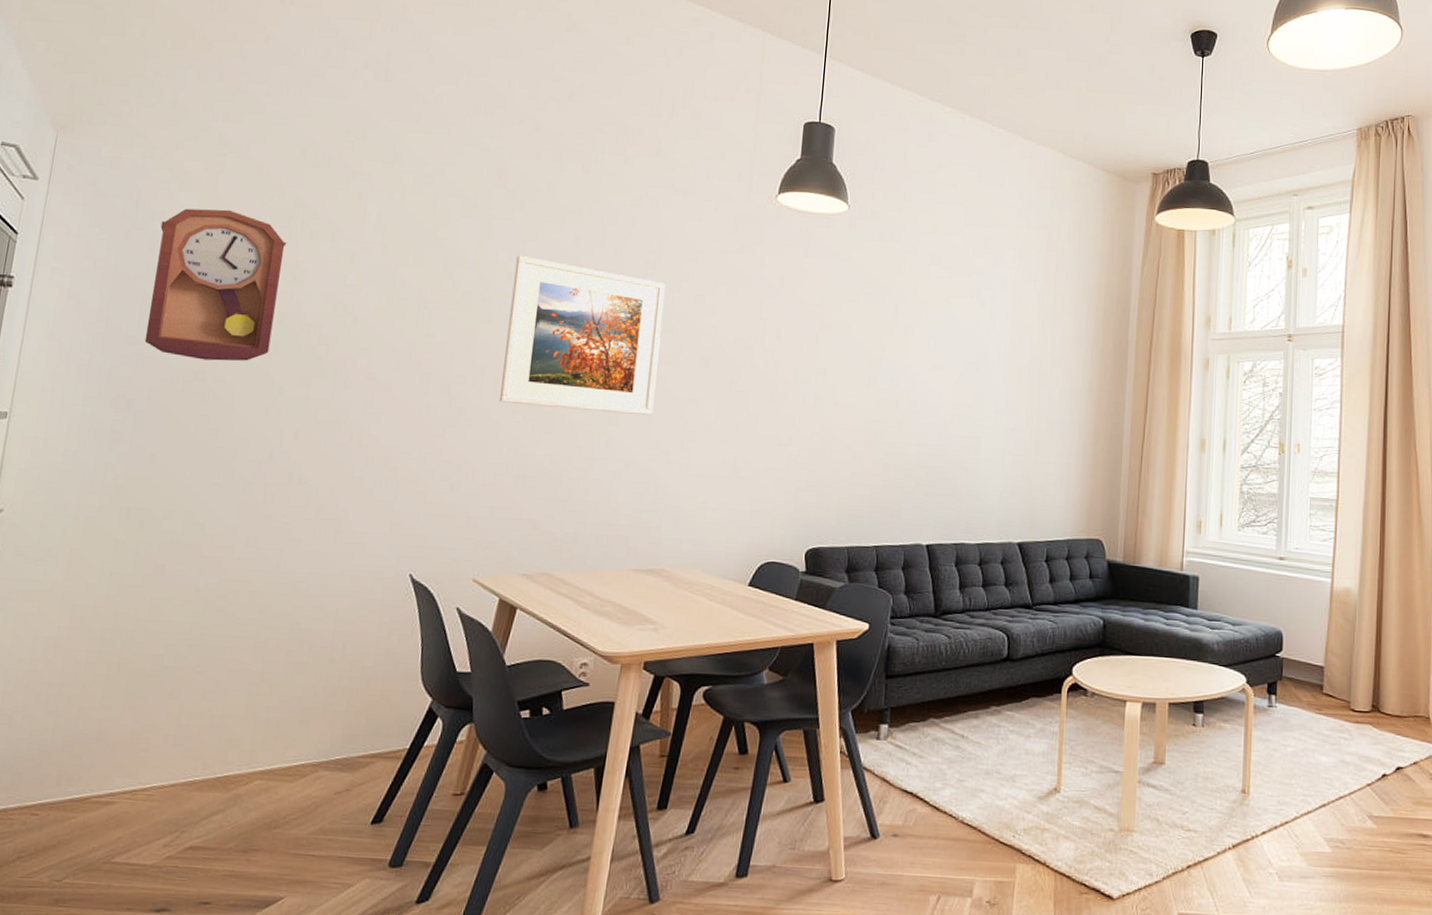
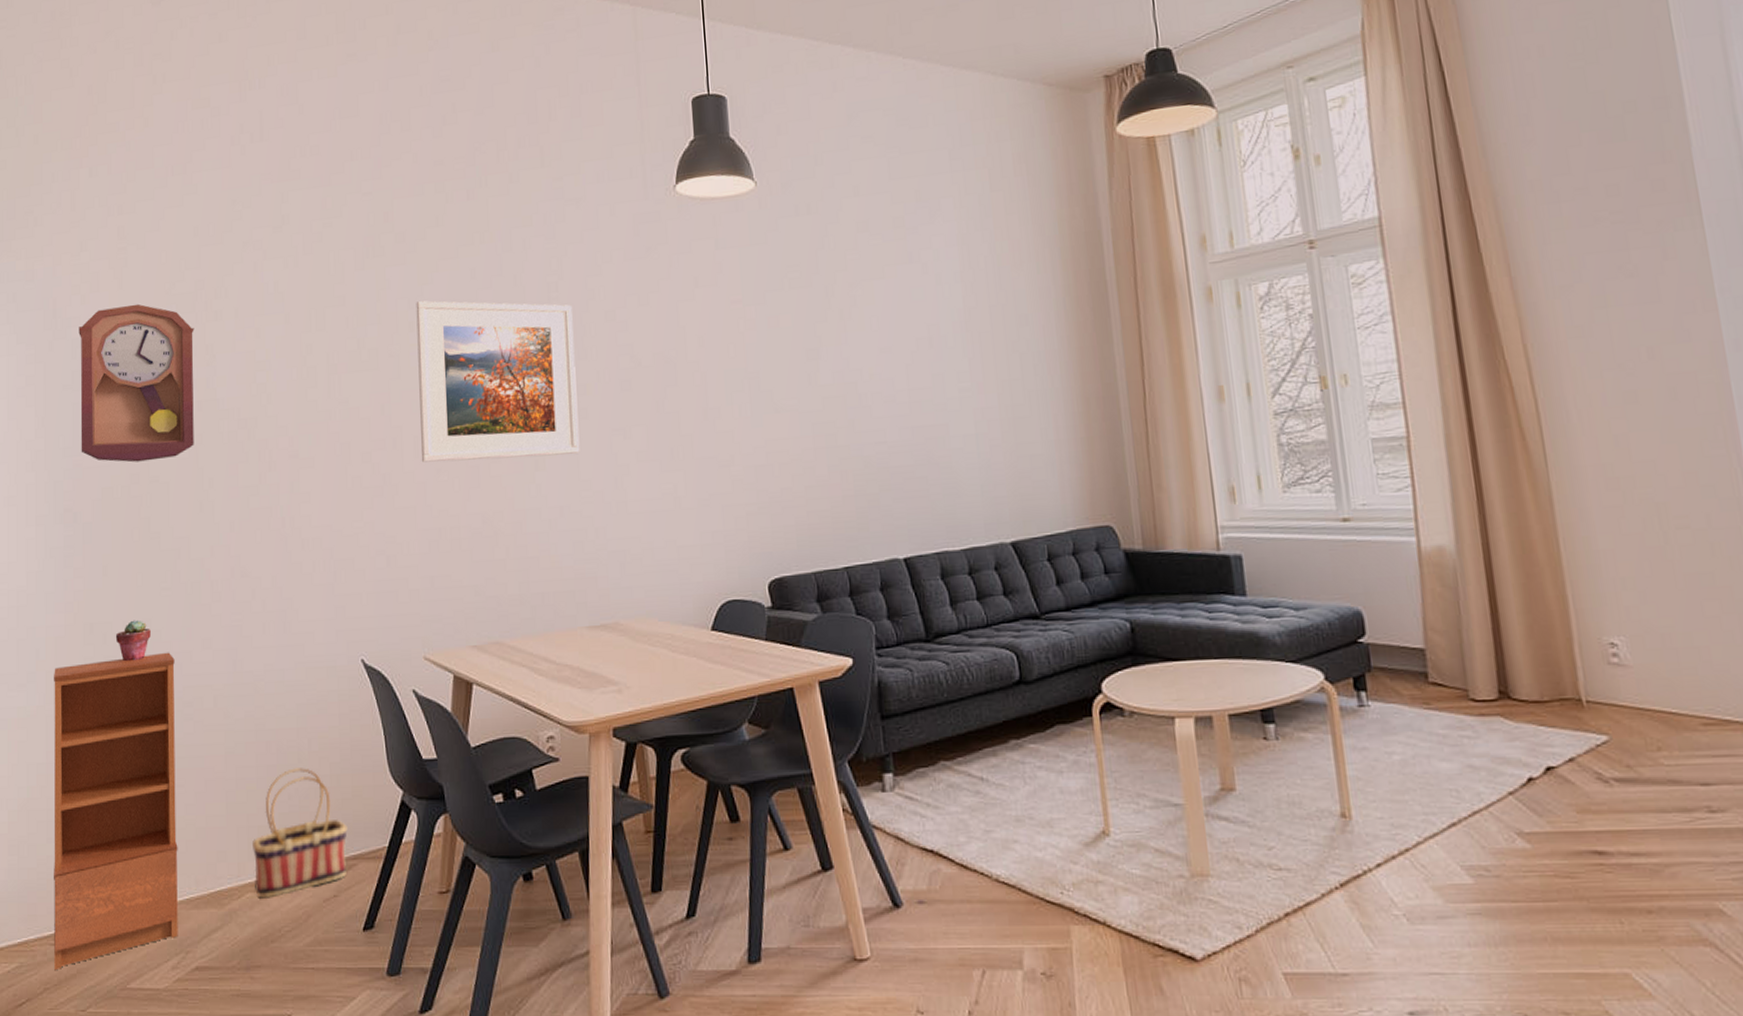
bookcase: none [32,544,215,839] -> present [54,652,178,969]
potted succulent: none [153,510,193,549] -> present [115,620,151,662]
basket: none [265,667,371,787] -> present [253,768,348,898]

